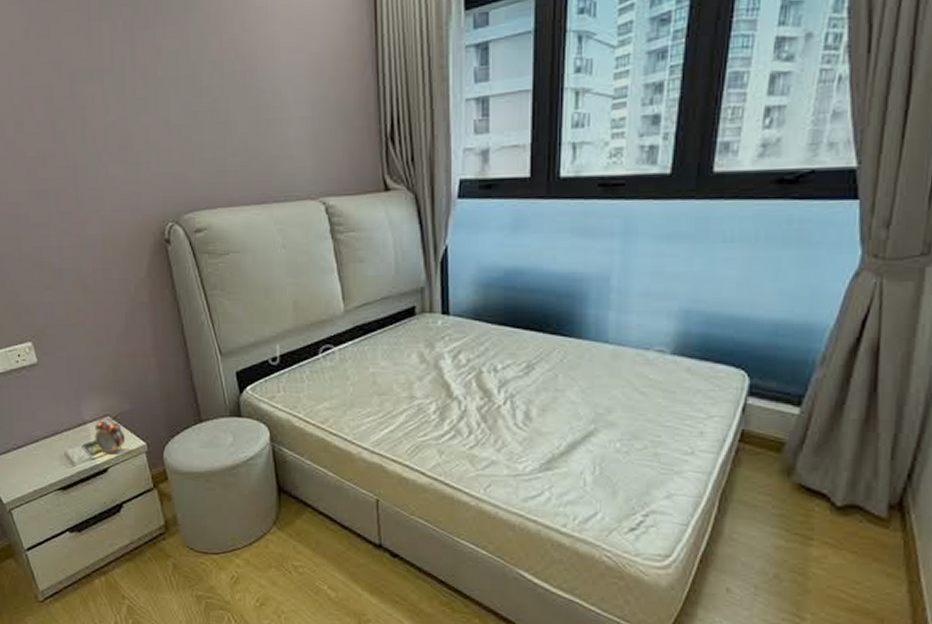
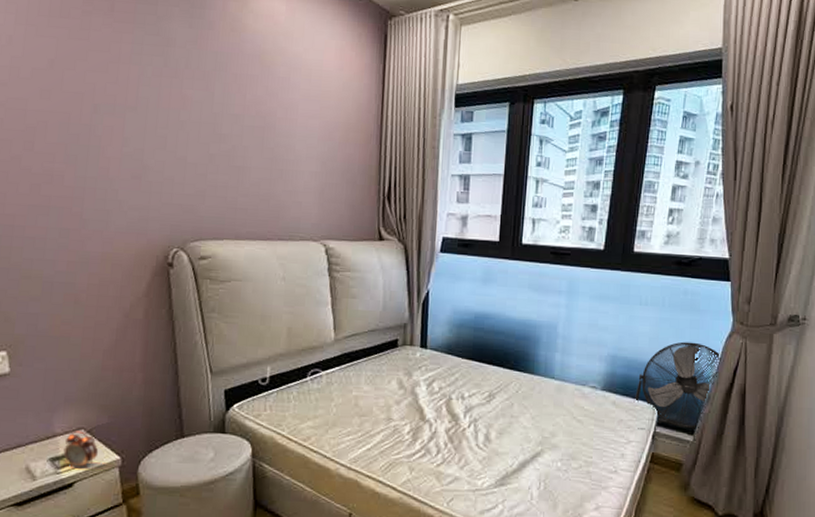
electric fan: none [715,286,843,403] -> present [634,341,721,432]

